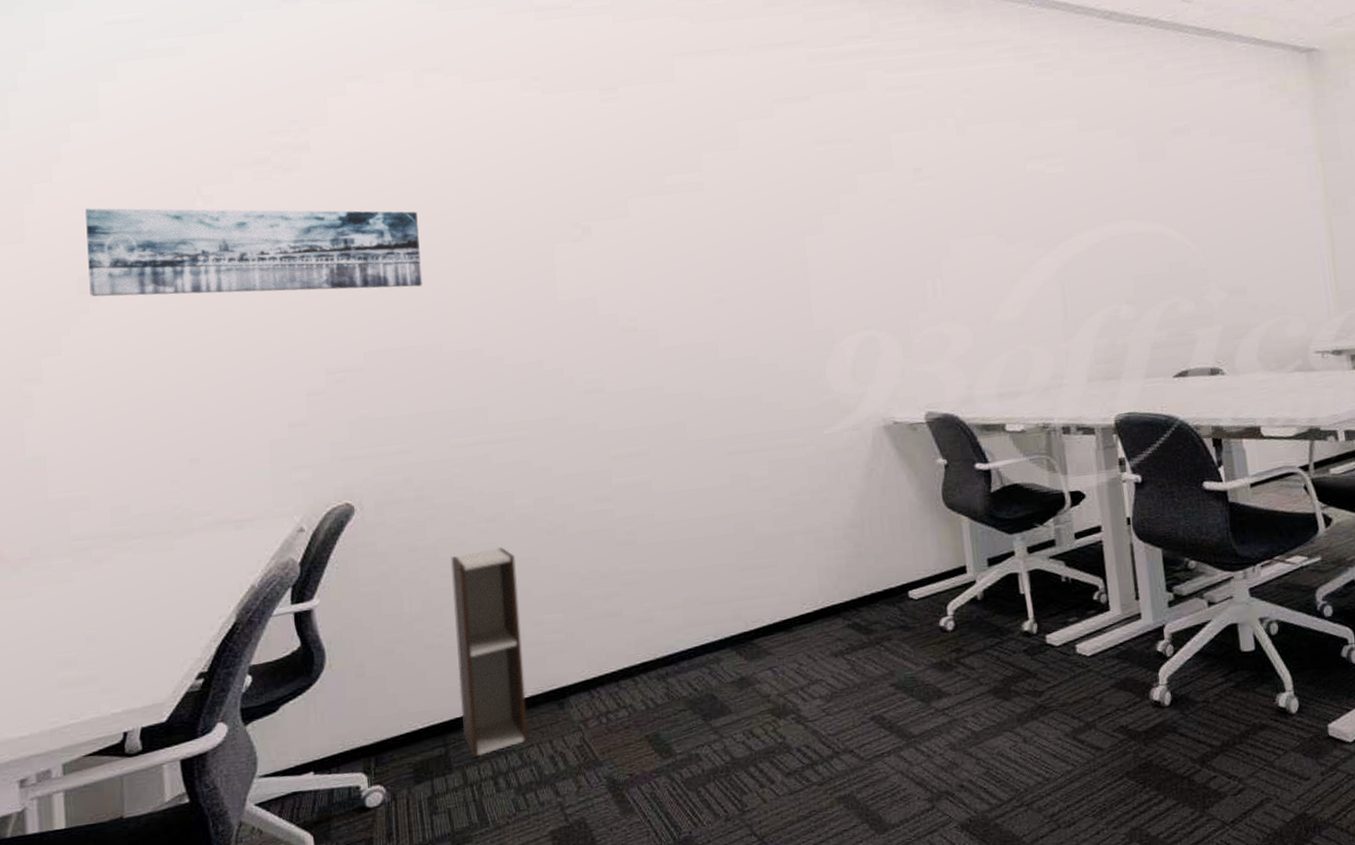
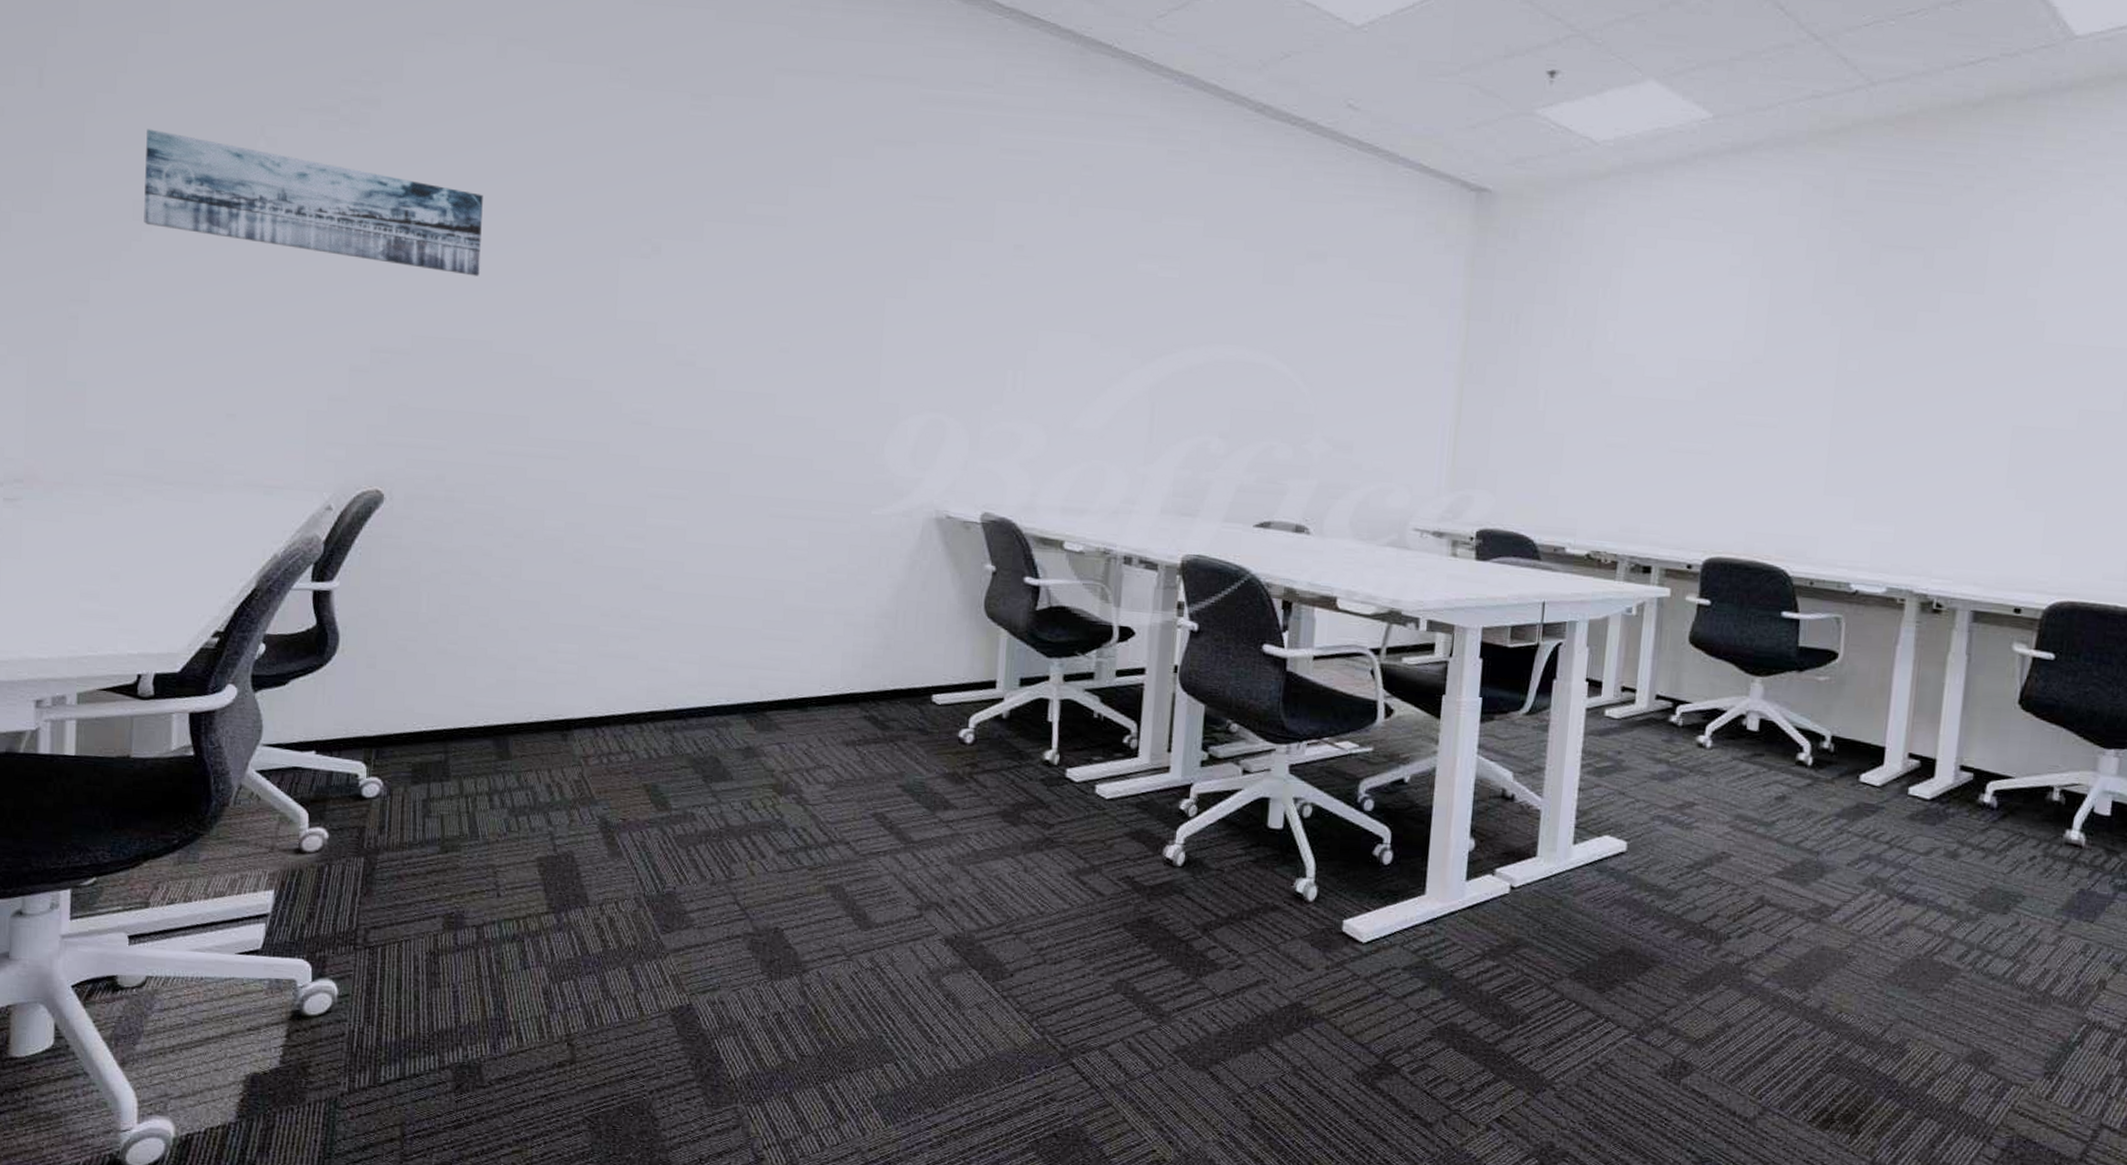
shelf: present [451,547,529,757] -> none [464,565,538,770]

